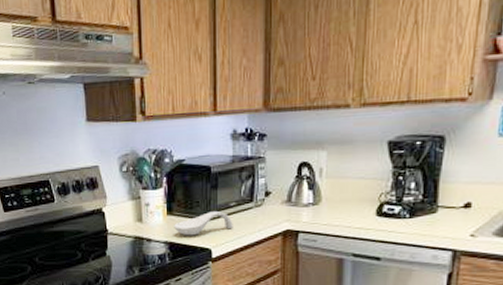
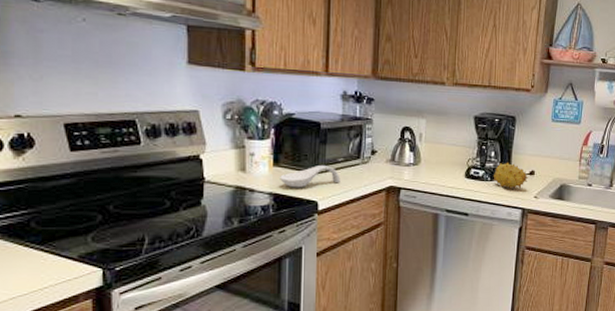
fruit: none [413,194,462,227] -> present [493,162,528,189]

